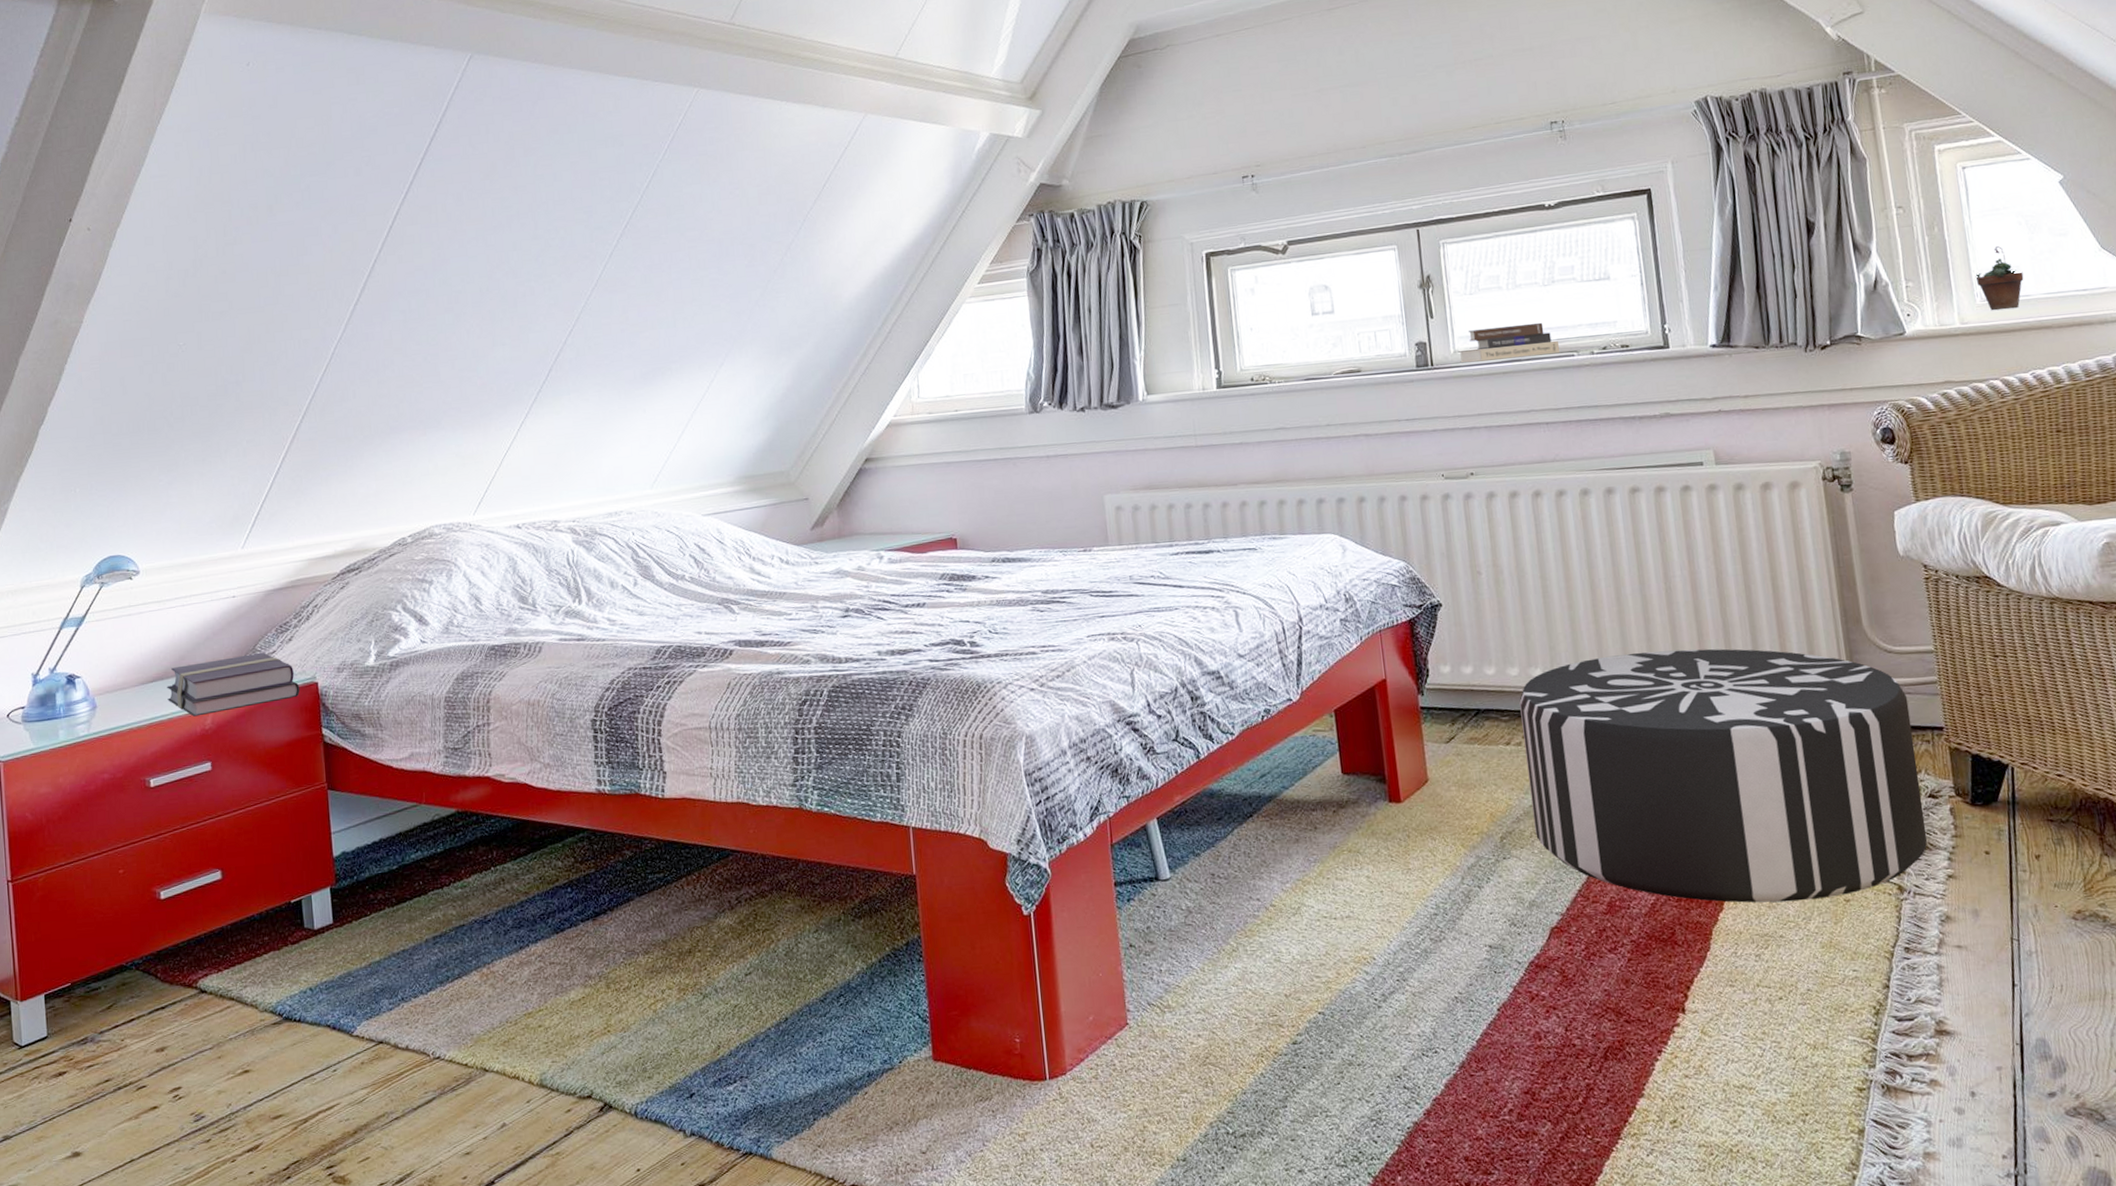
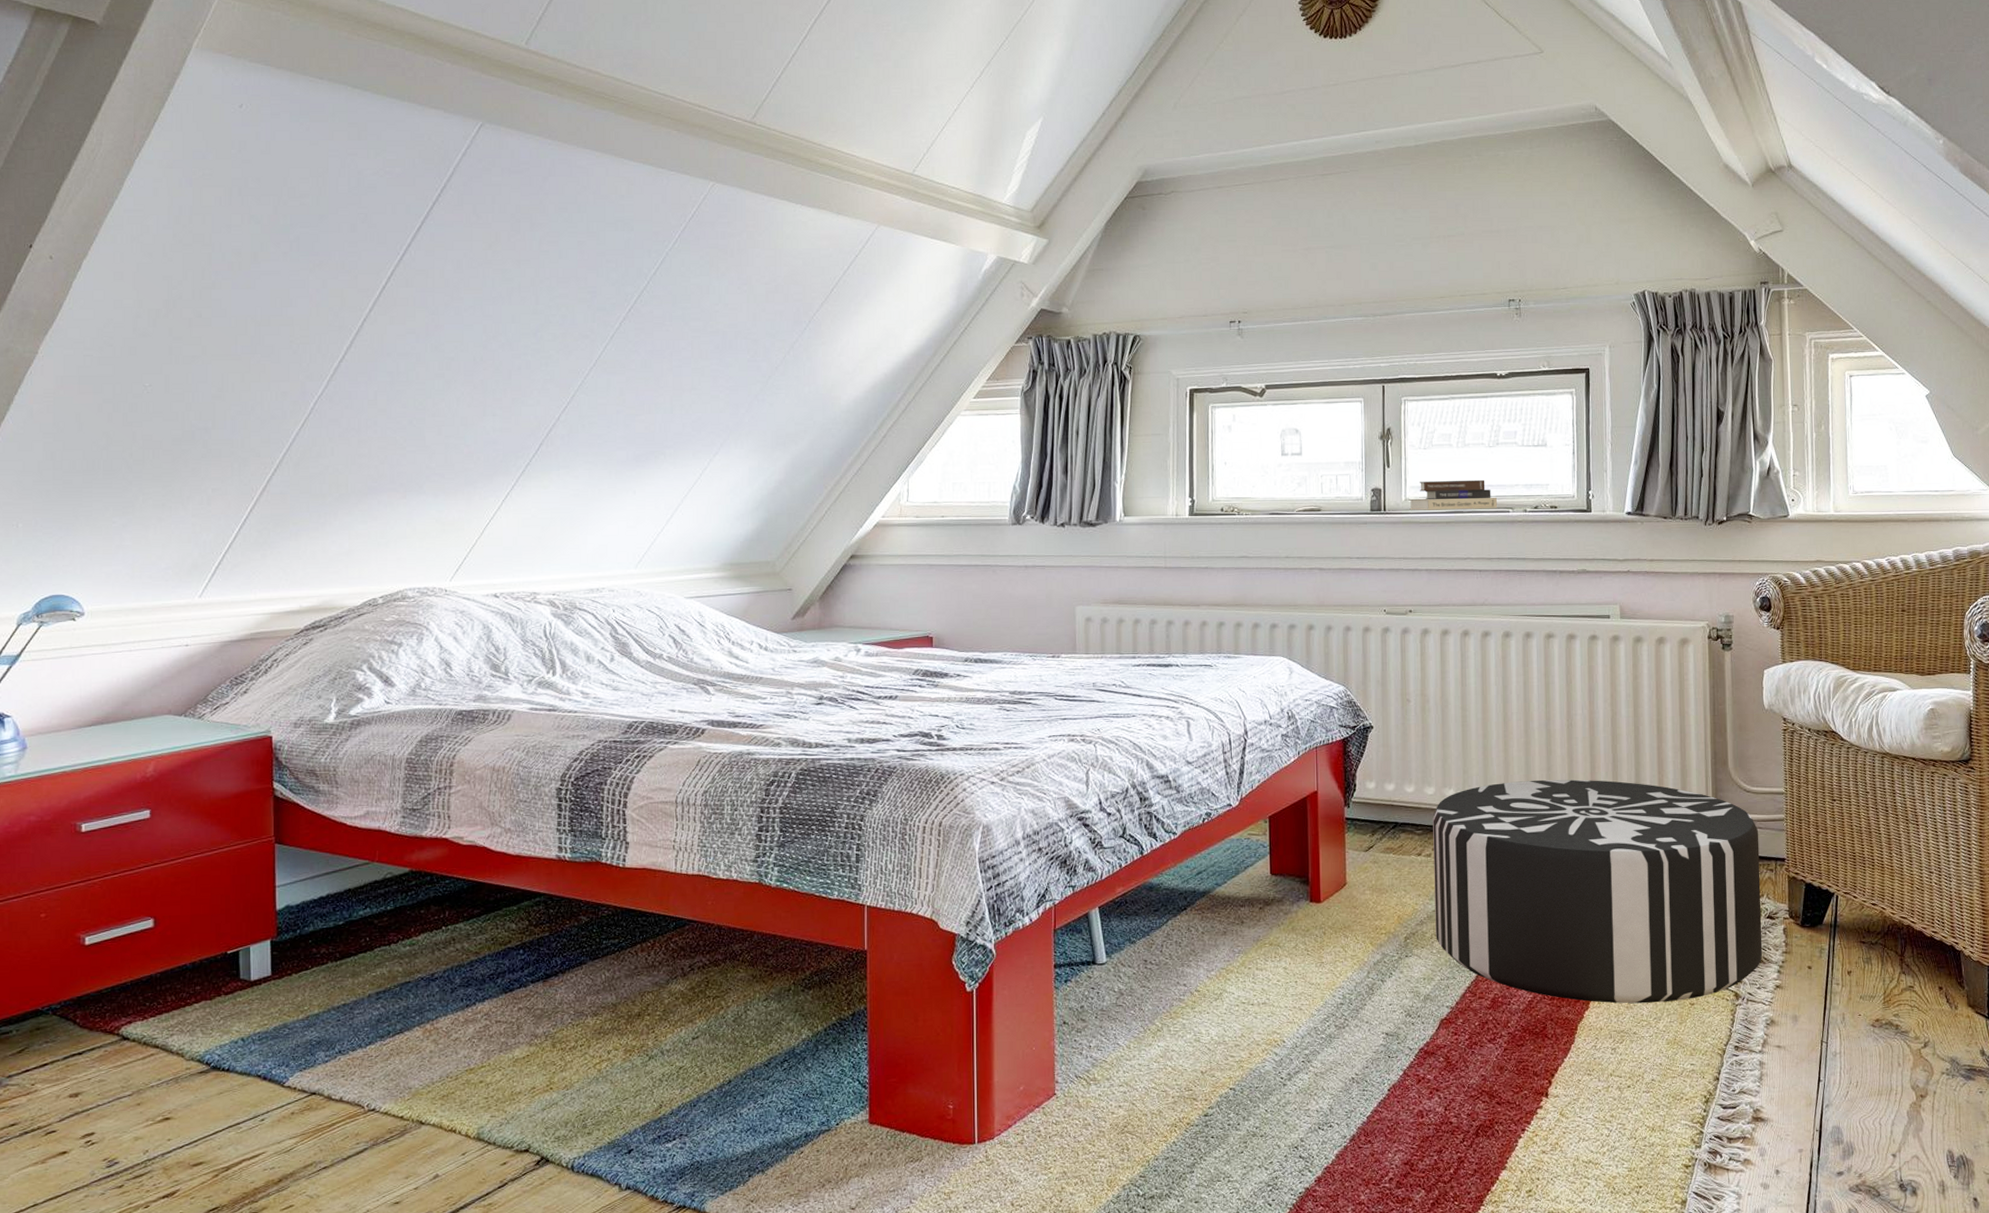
book: present [167,652,301,717] -> none [106,703,253,763]
succulent plant: present [1975,246,2024,311] -> none [1850,447,1889,503]

